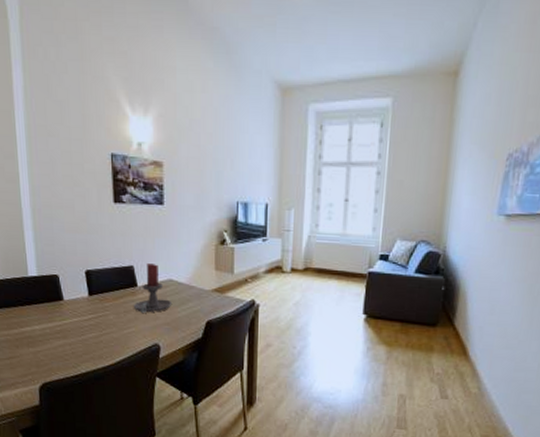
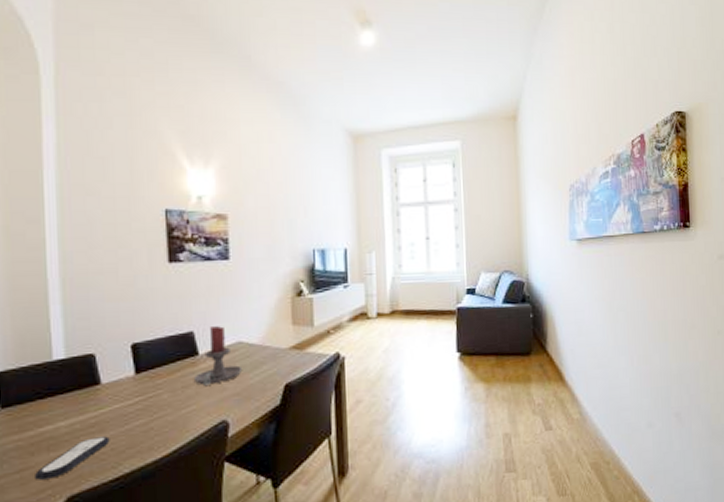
remote control: none [20,341,71,368] -> present [35,436,110,480]

